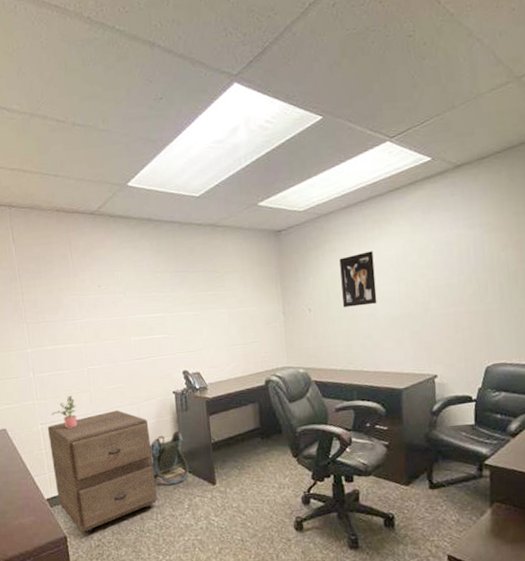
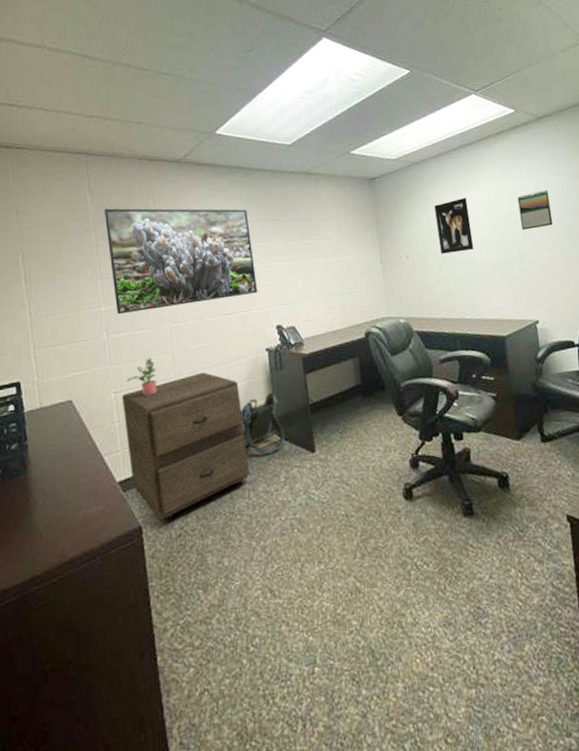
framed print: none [27,258,166,356] -> present [105,208,258,315]
calendar: none [426,243,462,285] -> present [517,190,554,230]

